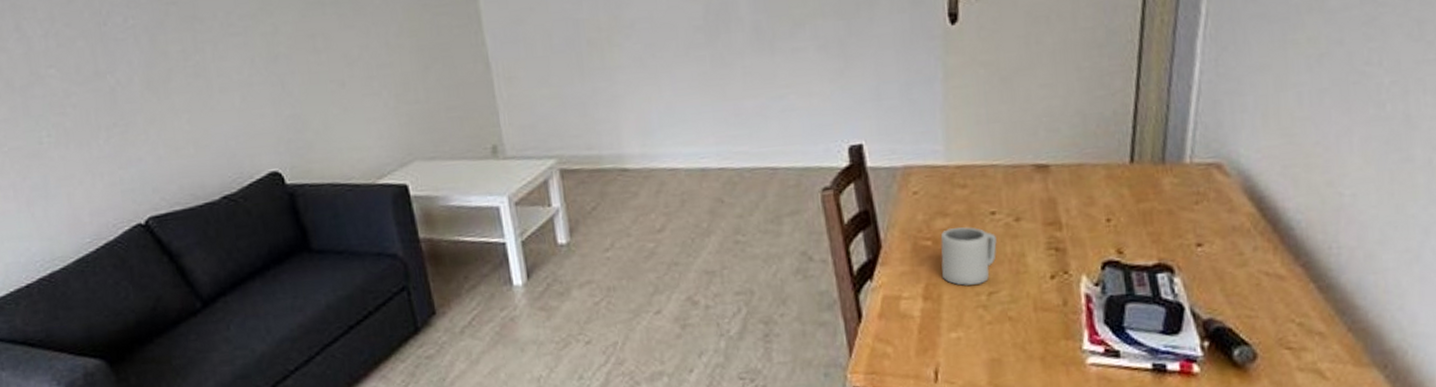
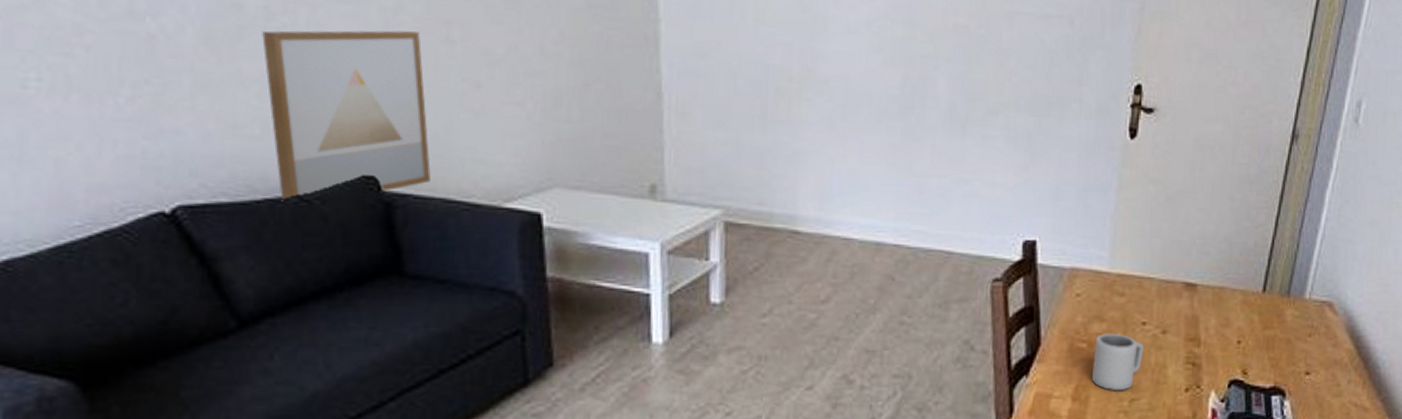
wall art: none [184,48,319,204] -> present [262,30,431,202]

